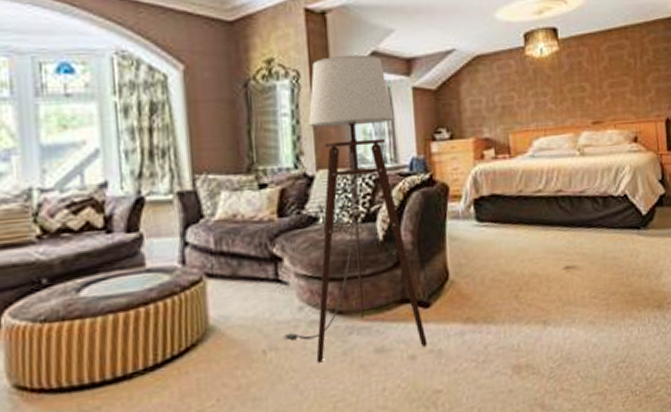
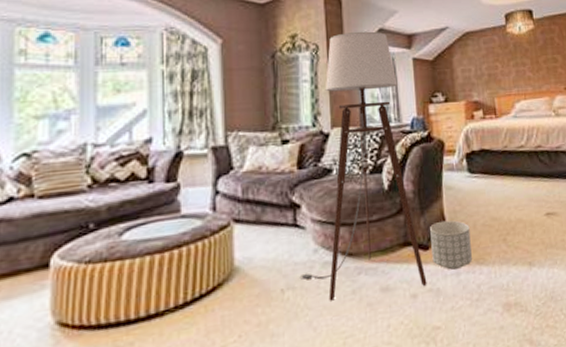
planter: none [431,274,479,329] -> present [430,220,472,270]

